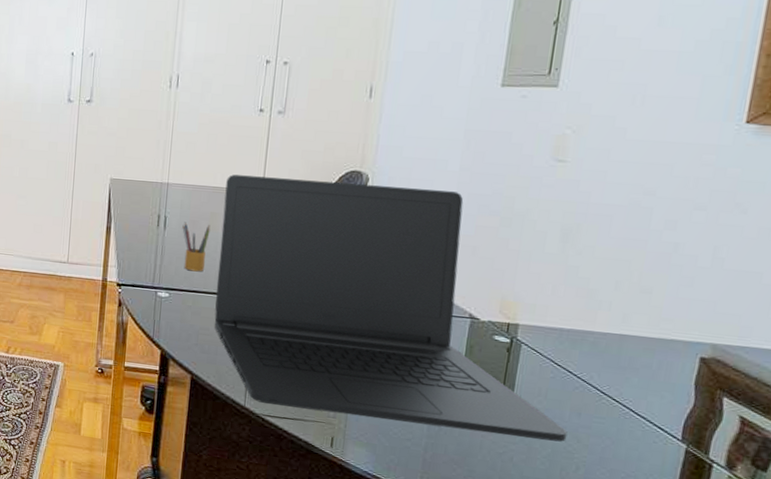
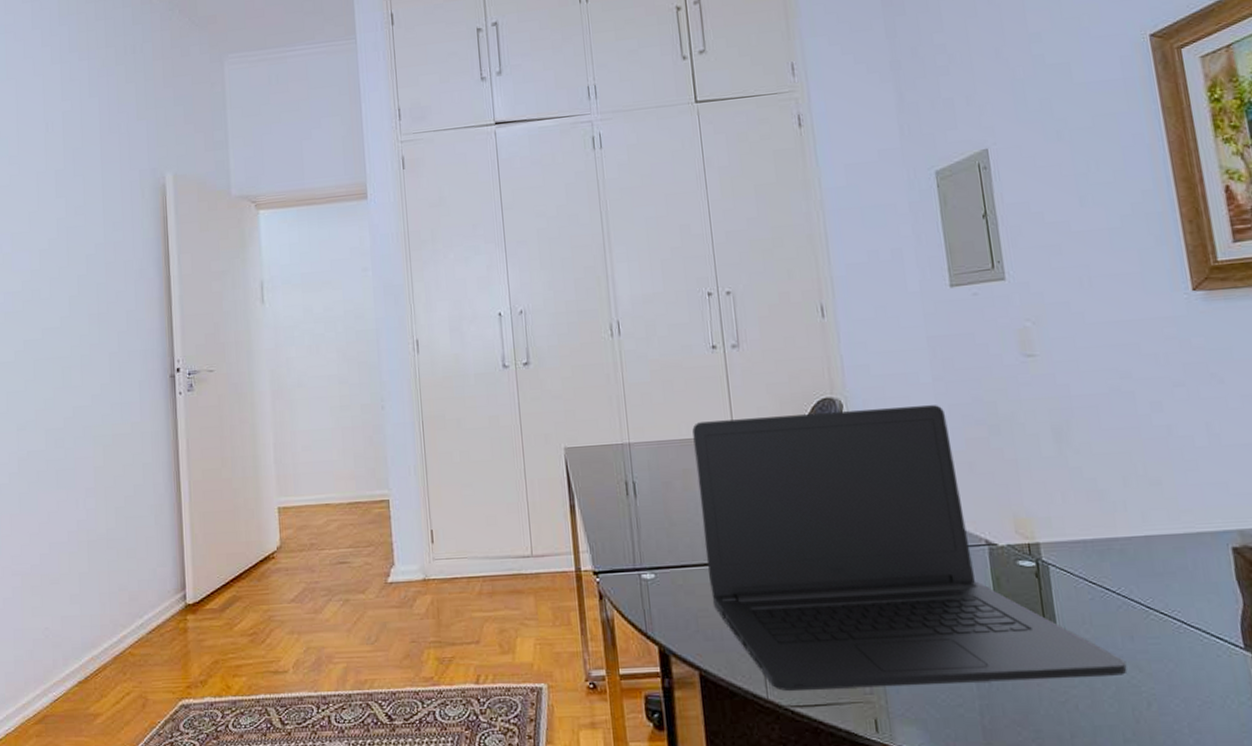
pencil box: present [182,221,211,272] -> none [654,484,688,543]

